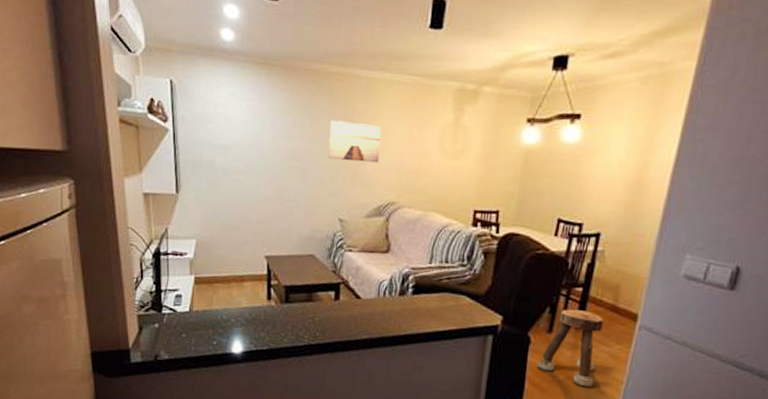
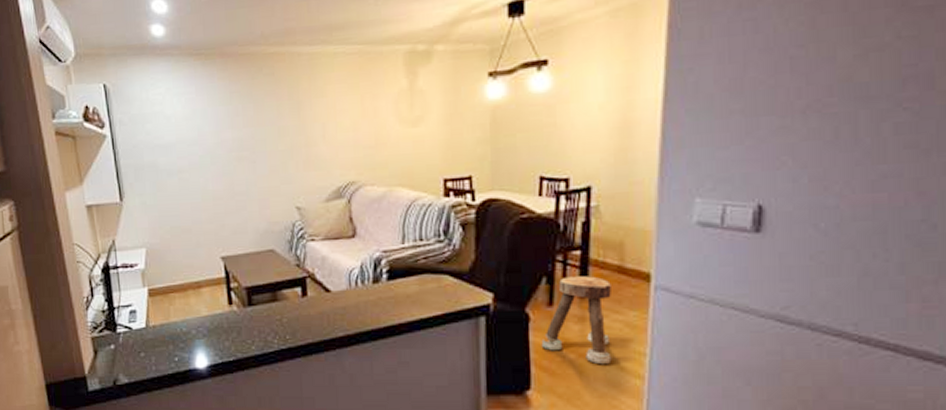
wall art: present [328,121,381,163] -> none [275,101,332,144]

